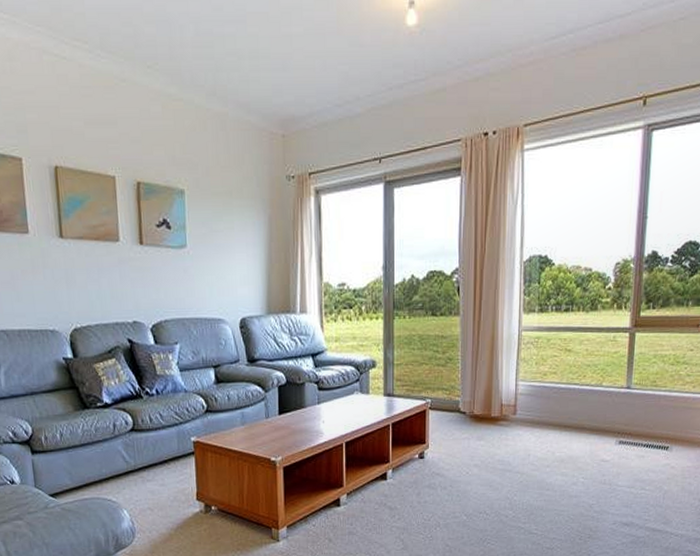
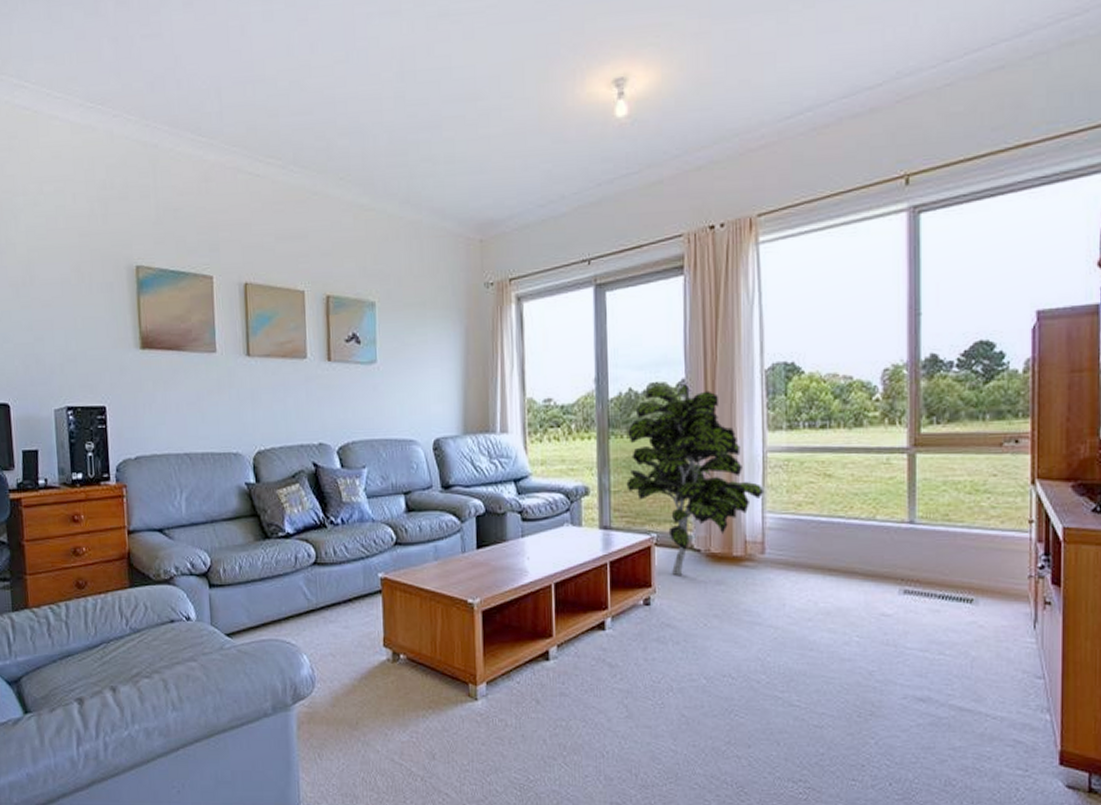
indoor plant: none [407,271,519,433] -> present [626,382,765,575]

